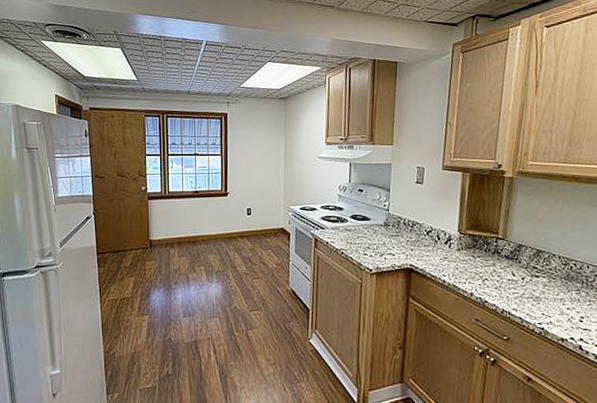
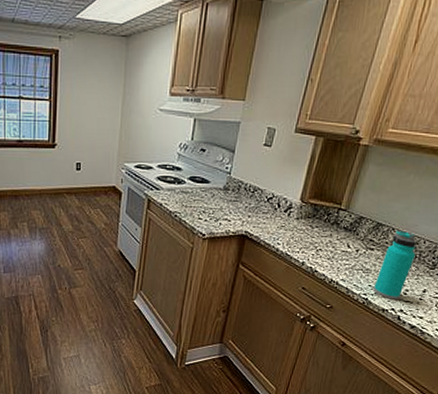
water bottle: none [547,256,583,328] -> present [374,230,416,300]

